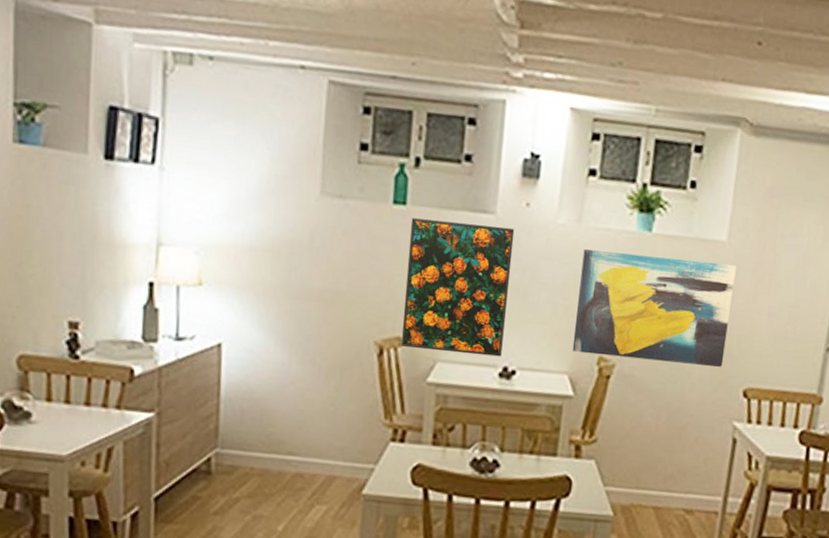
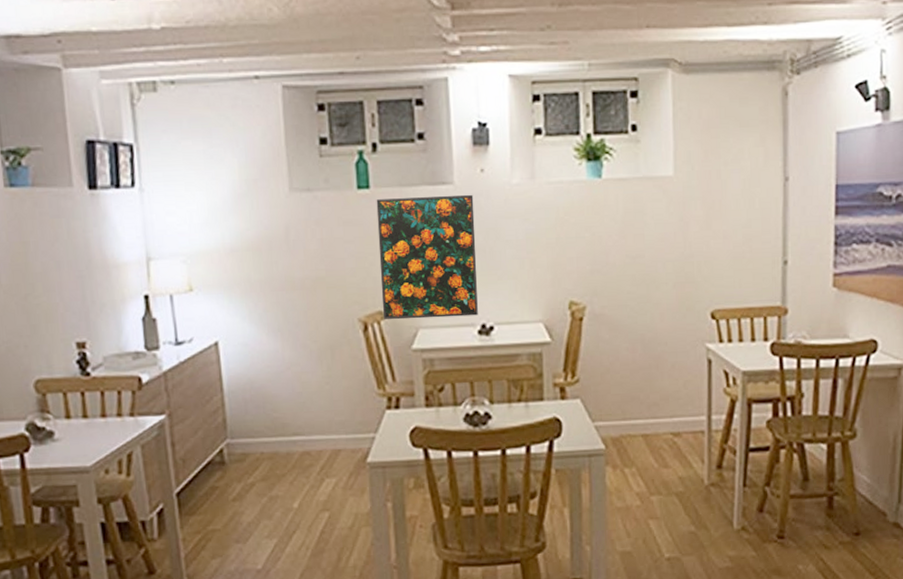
wall art: present [572,249,737,367] -> none [540,196,688,301]

